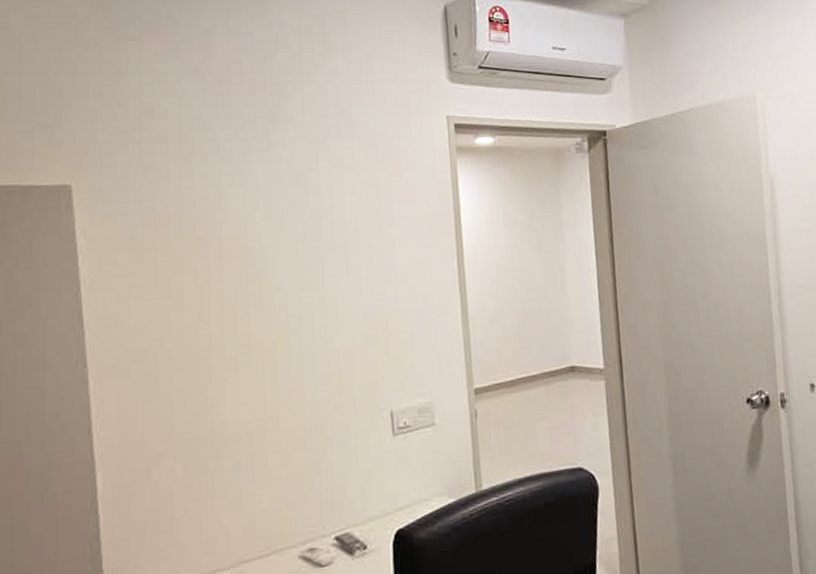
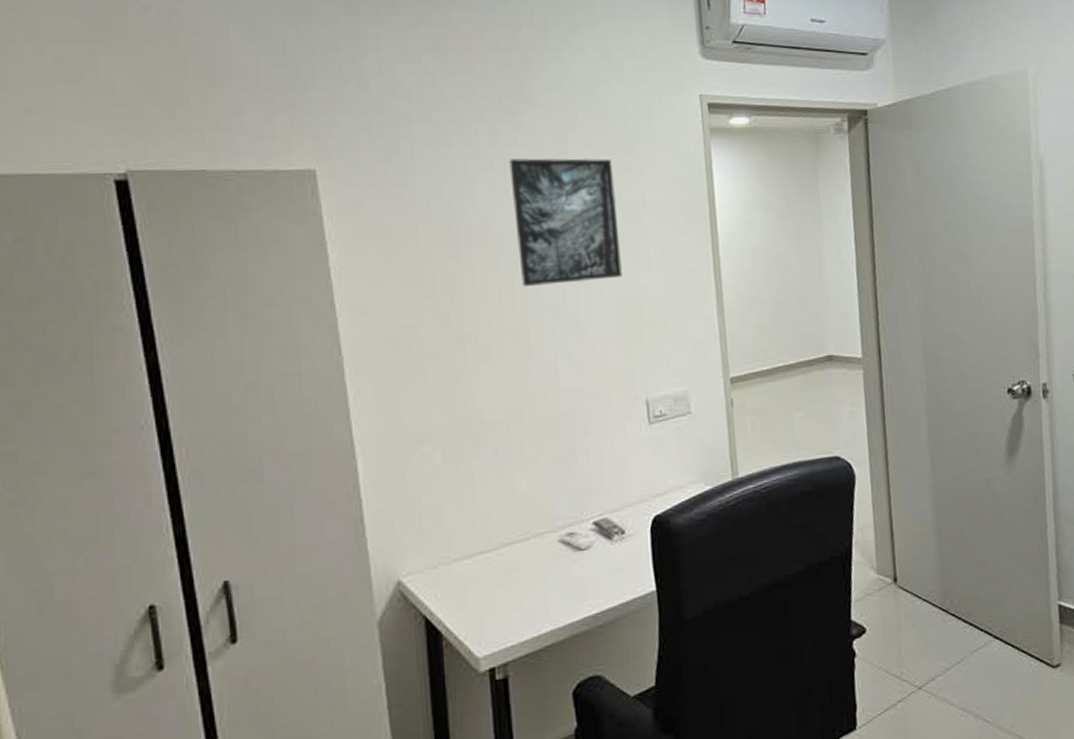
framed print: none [261,175,369,299] -> present [509,158,622,286]

